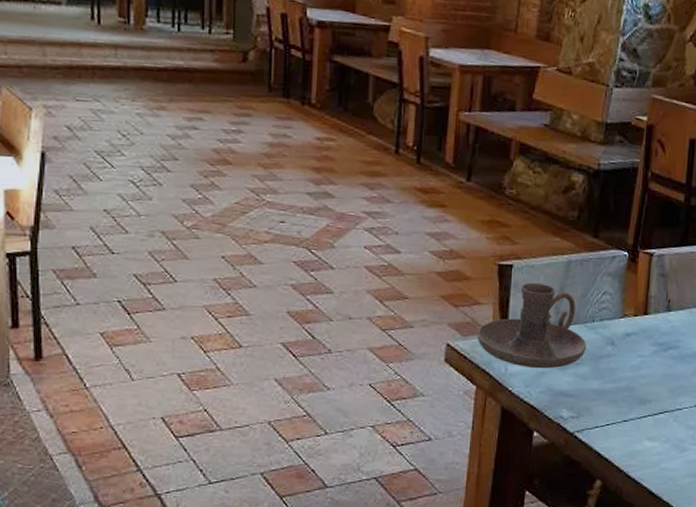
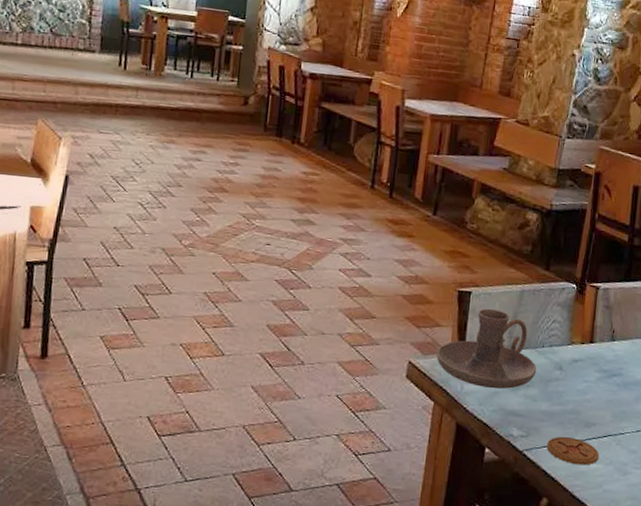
coaster: none [599,415,656,444] -> present [547,436,600,466]

